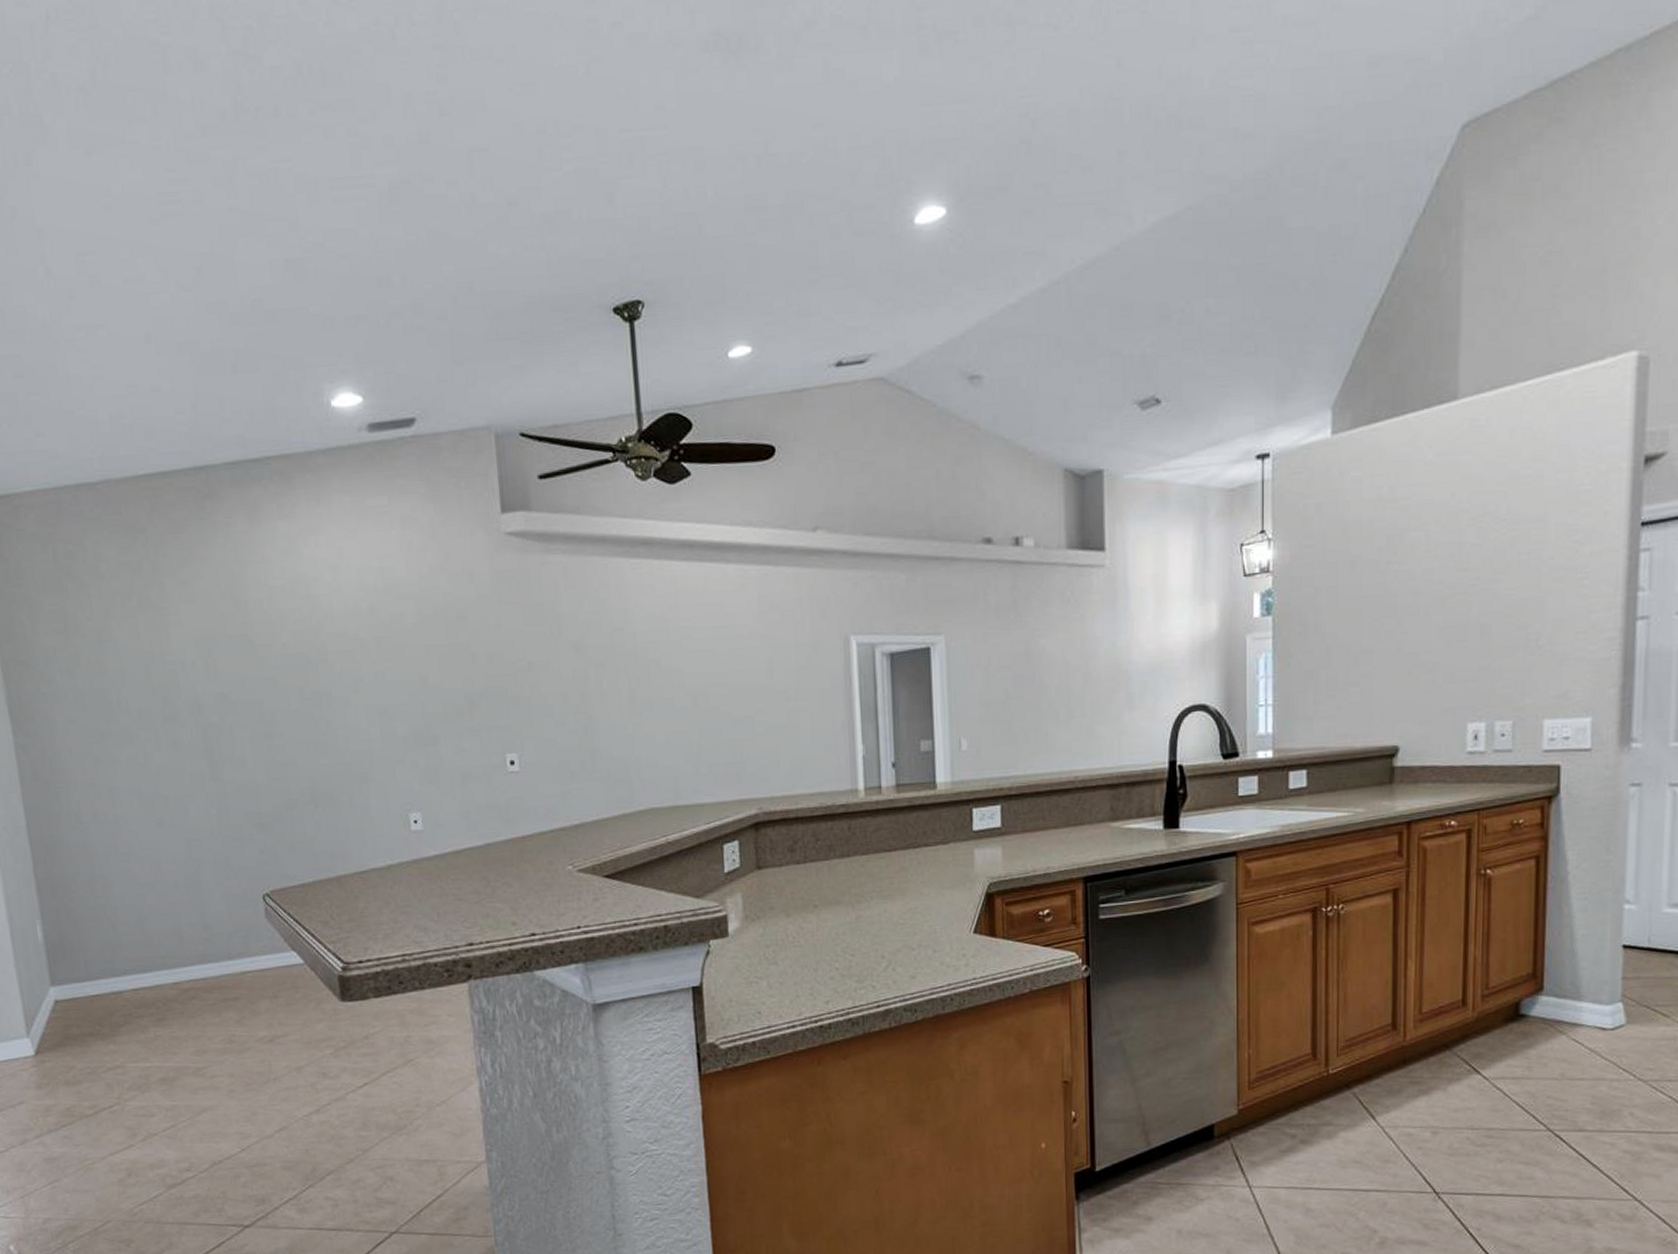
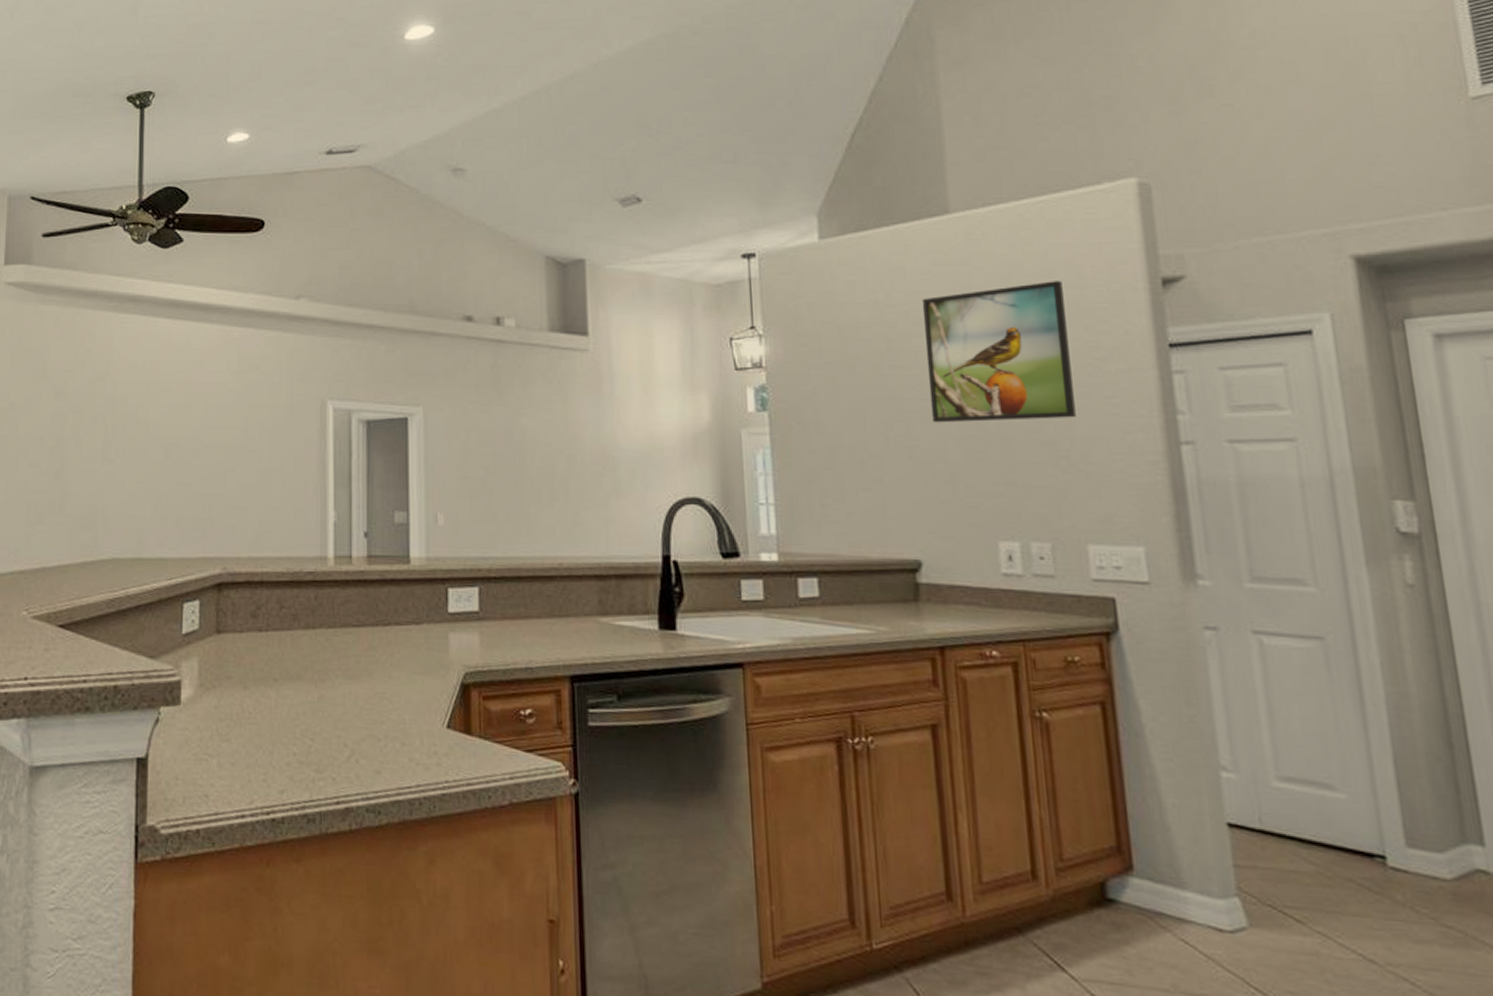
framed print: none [1421,465,1554,616] -> present [921,281,1076,423]

